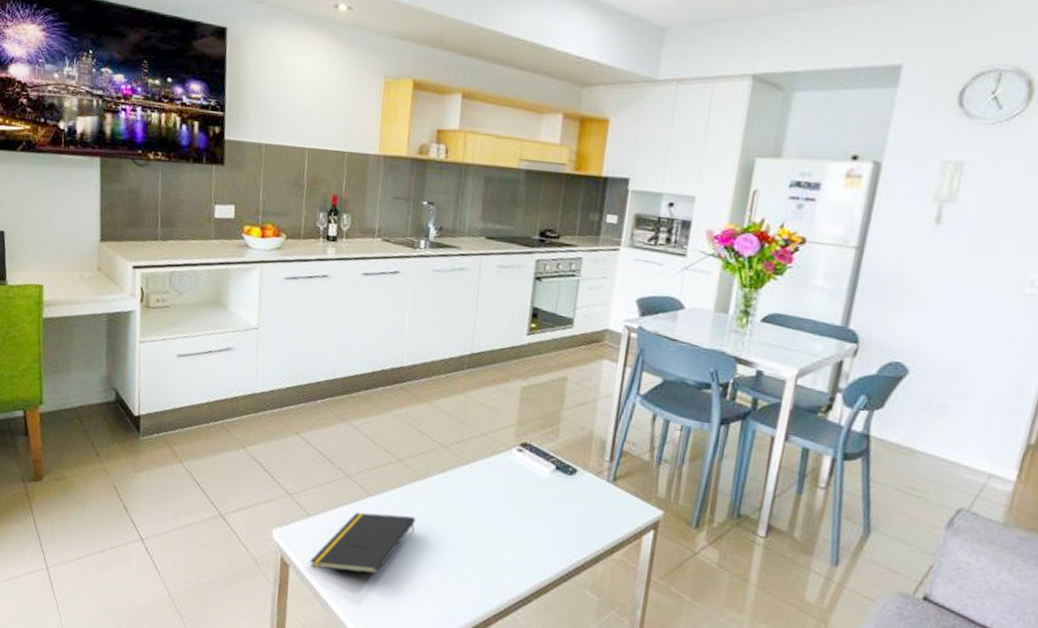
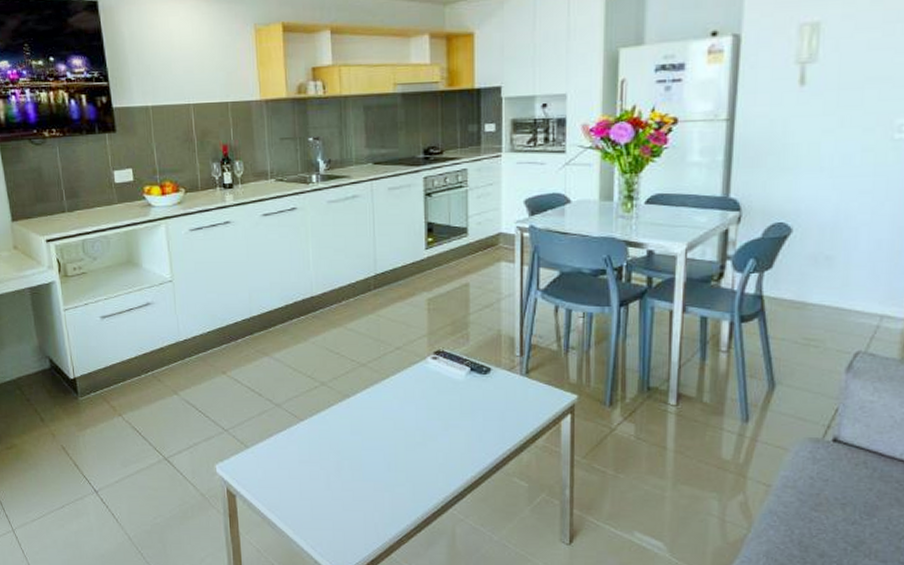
notepad: present [310,512,416,574] -> none [254,434,347,495]

